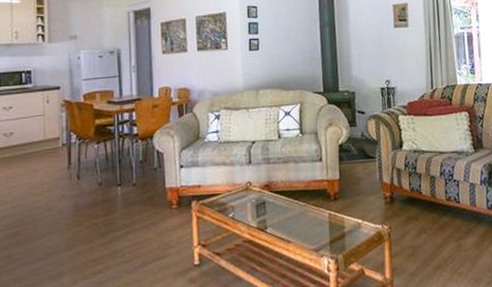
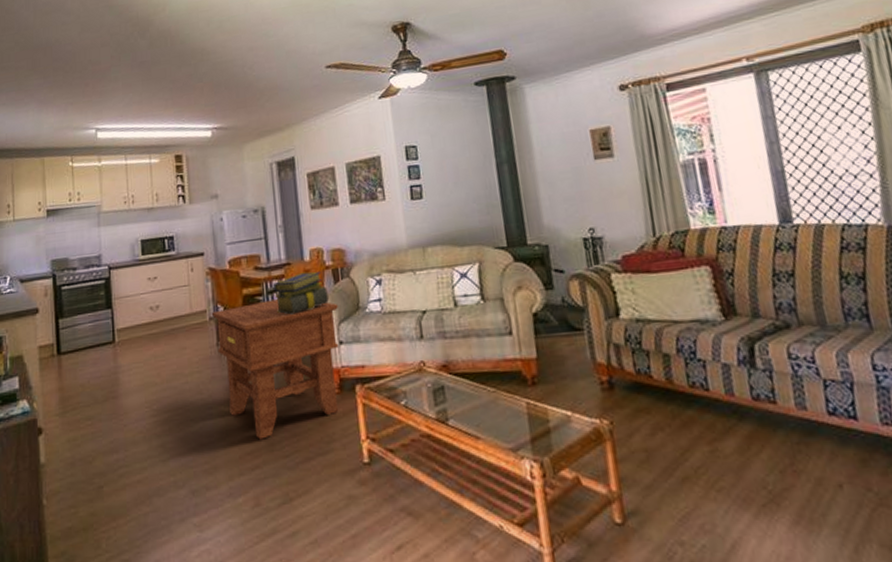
side table: none [65,129,181,249] -> present [212,299,339,440]
stack of books: none [123,106,173,143] -> present [272,271,329,315]

